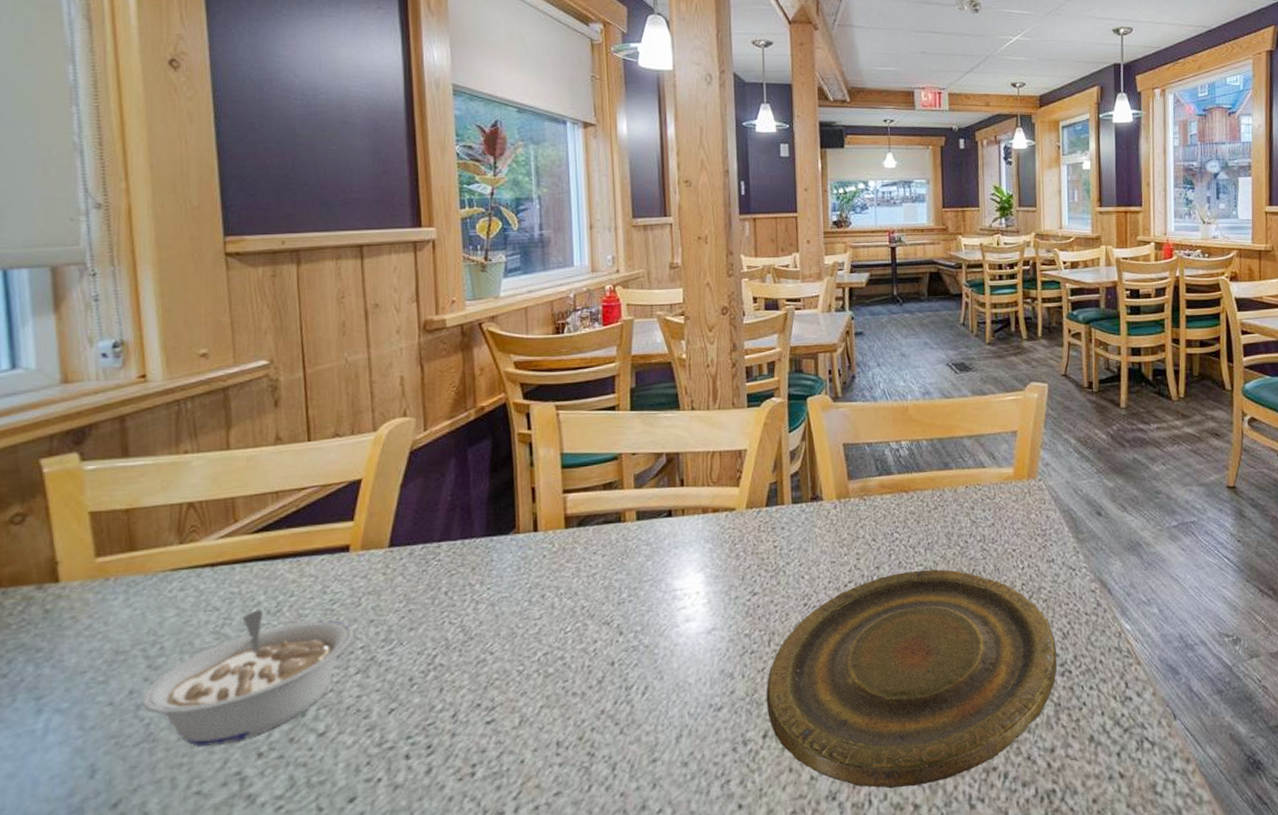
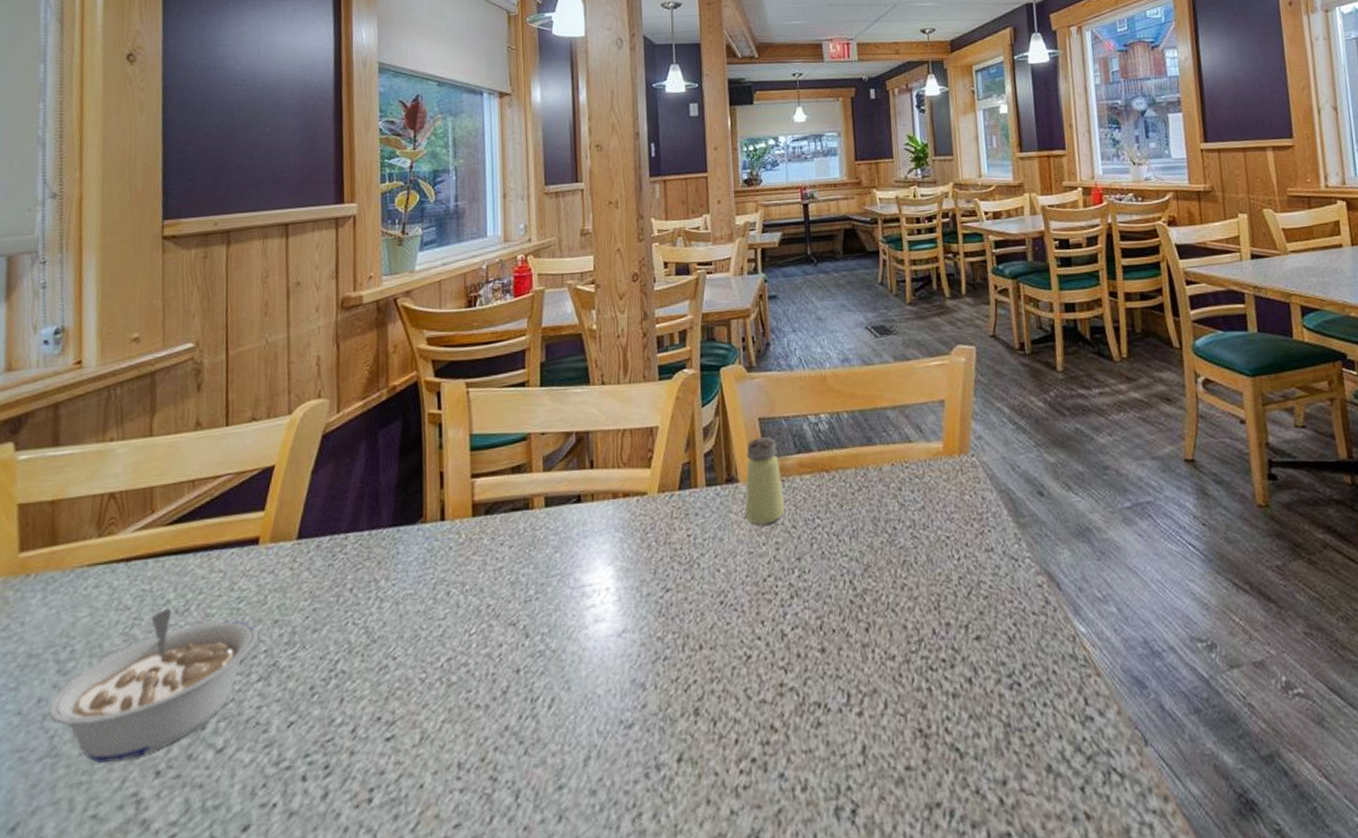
plate: present [766,569,1057,789] -> none [680,560,1004,828]
saltshaker: none [828,461,866,539] -> present [745,437,785,526]

